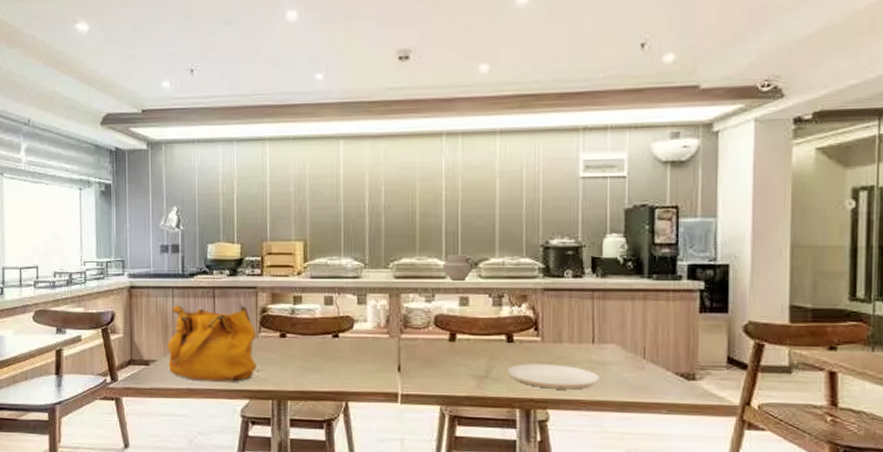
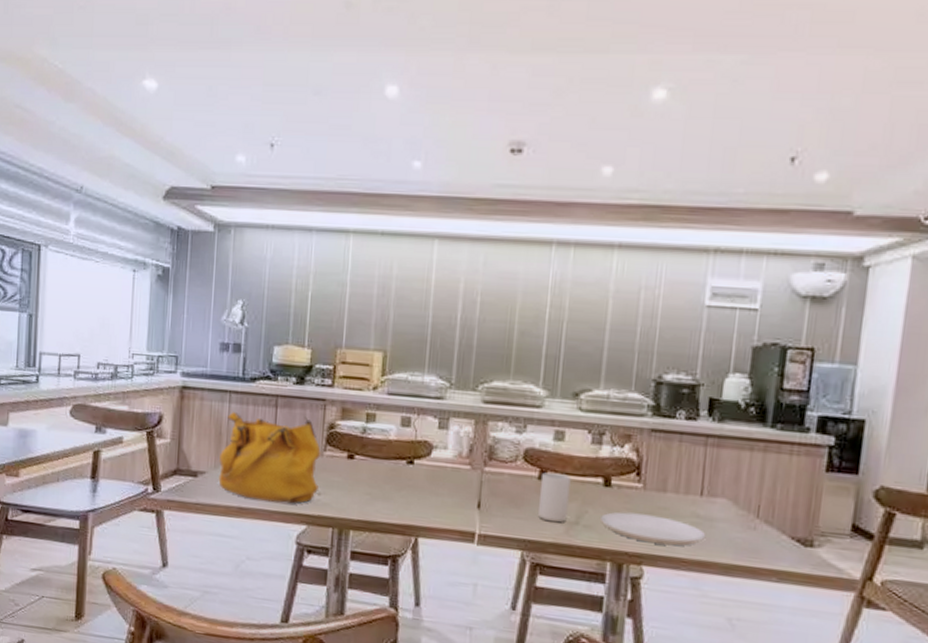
jug: present [443,255,475,282] -> none [539,381,576,414]
cup: none [451,335,478,378] -> present [537,472,571,523]

